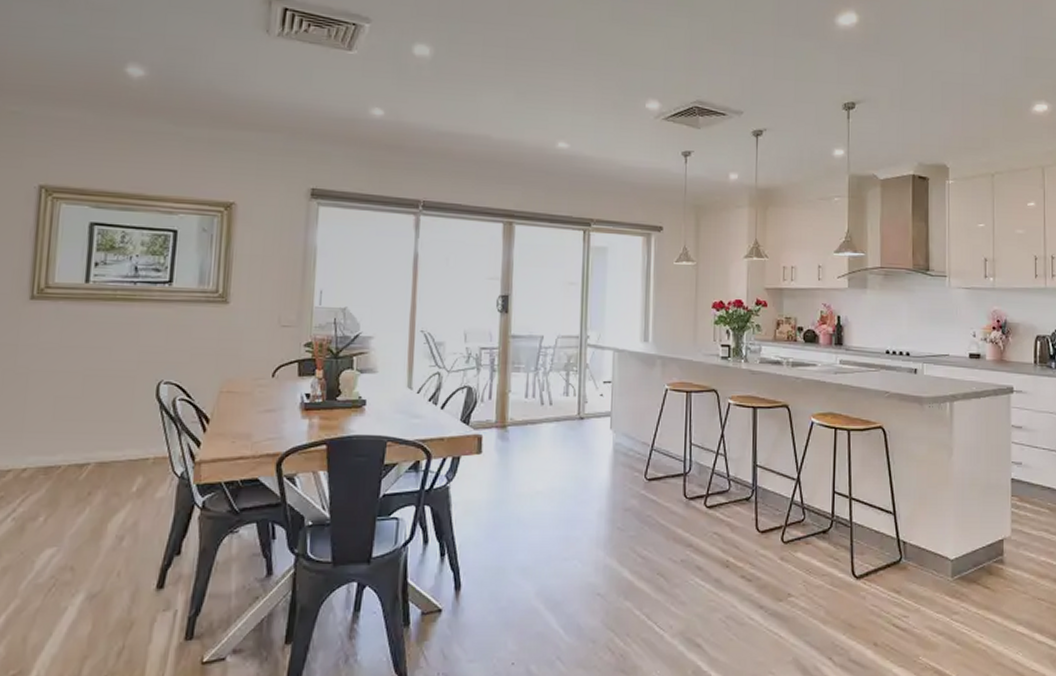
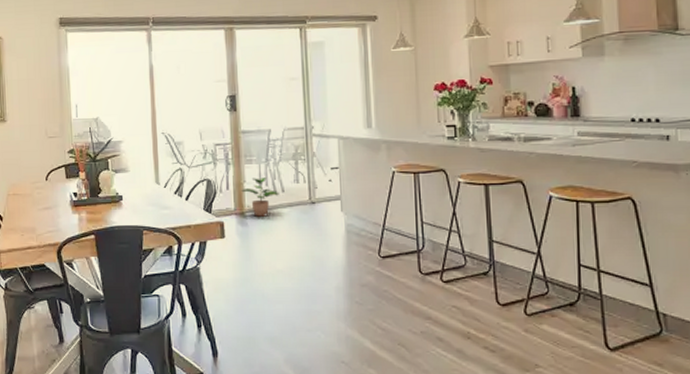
potted plant: none [505,388,546,431] -> present [241,177,279,217]

